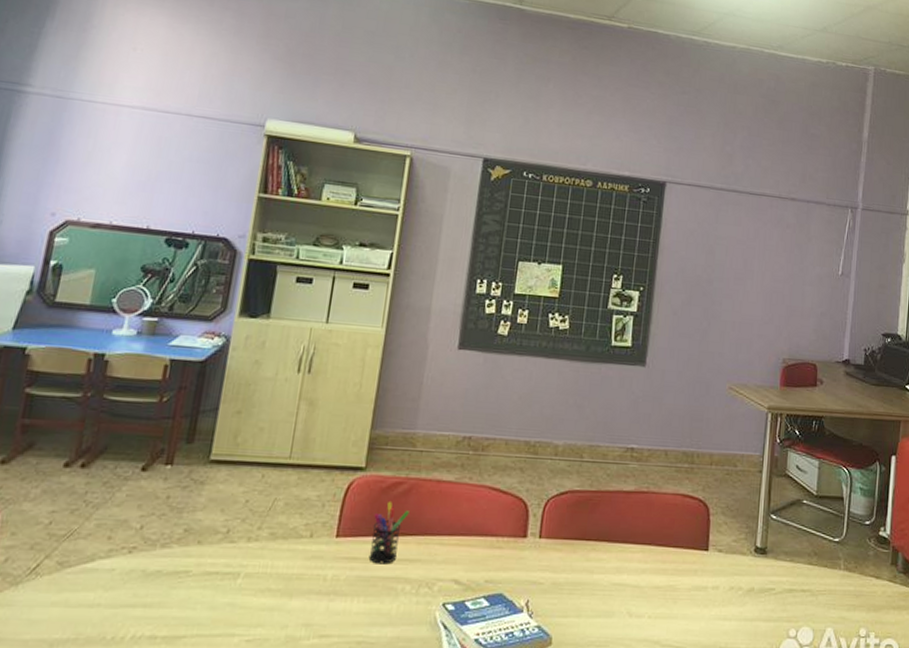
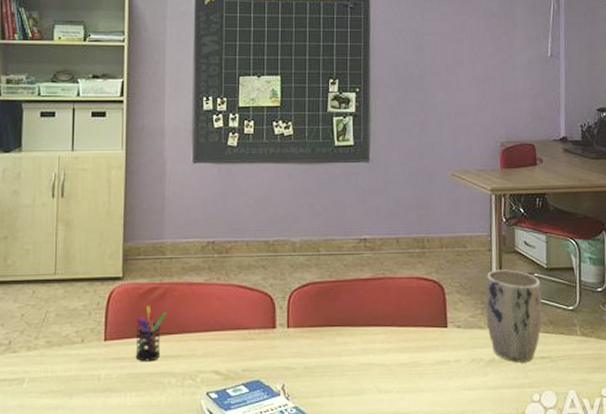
plant pot: none [750,493,809,595] -> present [485,269,542,363]

